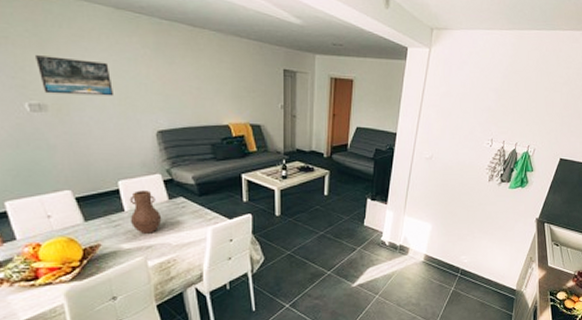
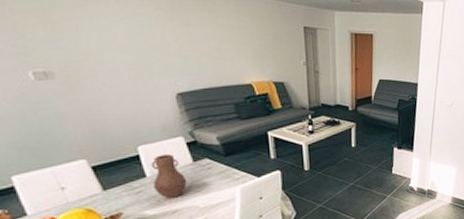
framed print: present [36,55,113,96] -> none [38,21,127,61]

